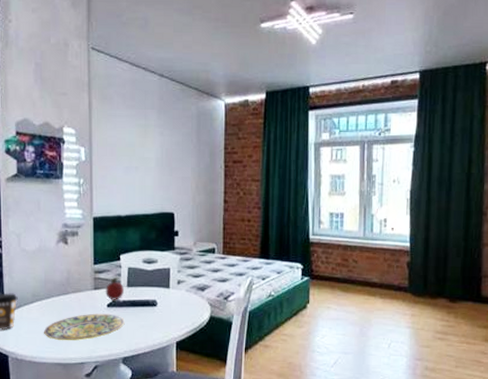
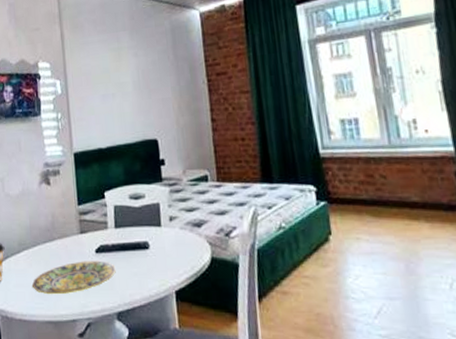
fruit: present [104,277,124,301] -> none [91,217,112,246]

